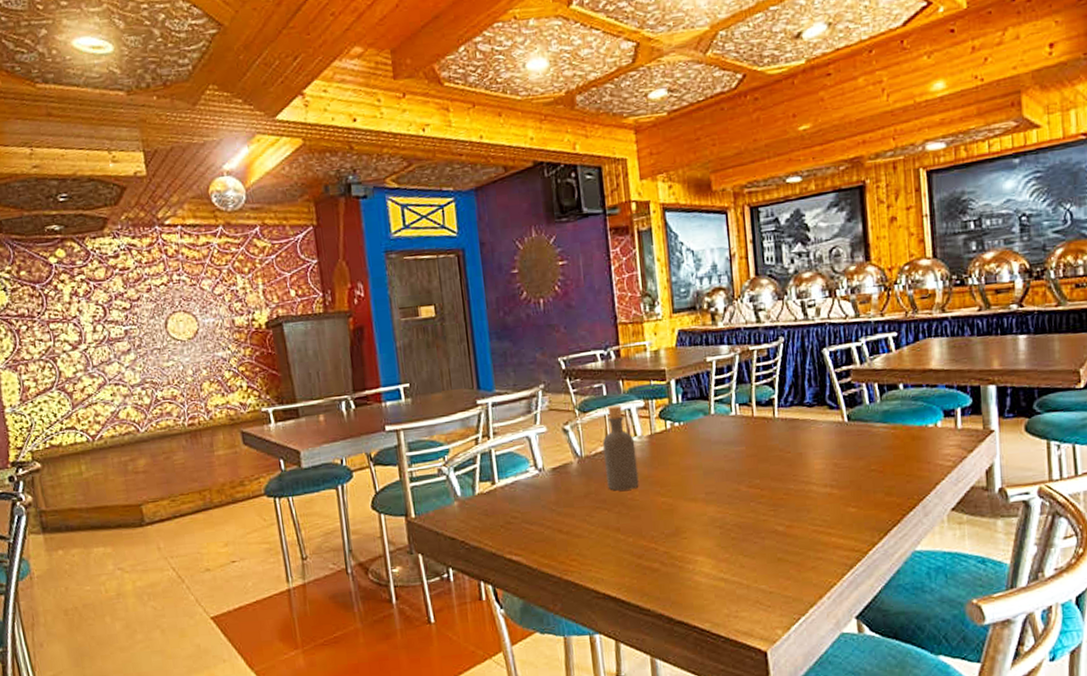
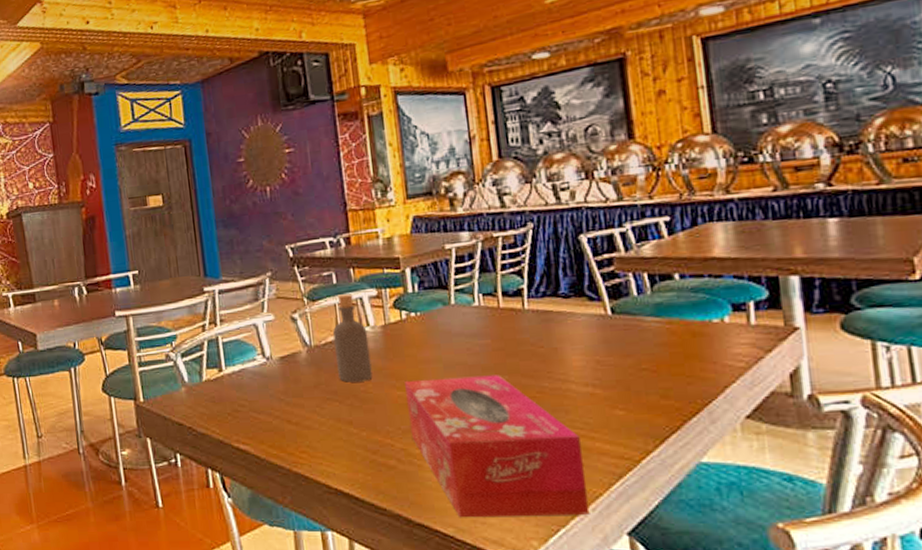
tissue box: none [668,479,826,614] -> present [405,375,590,518]

